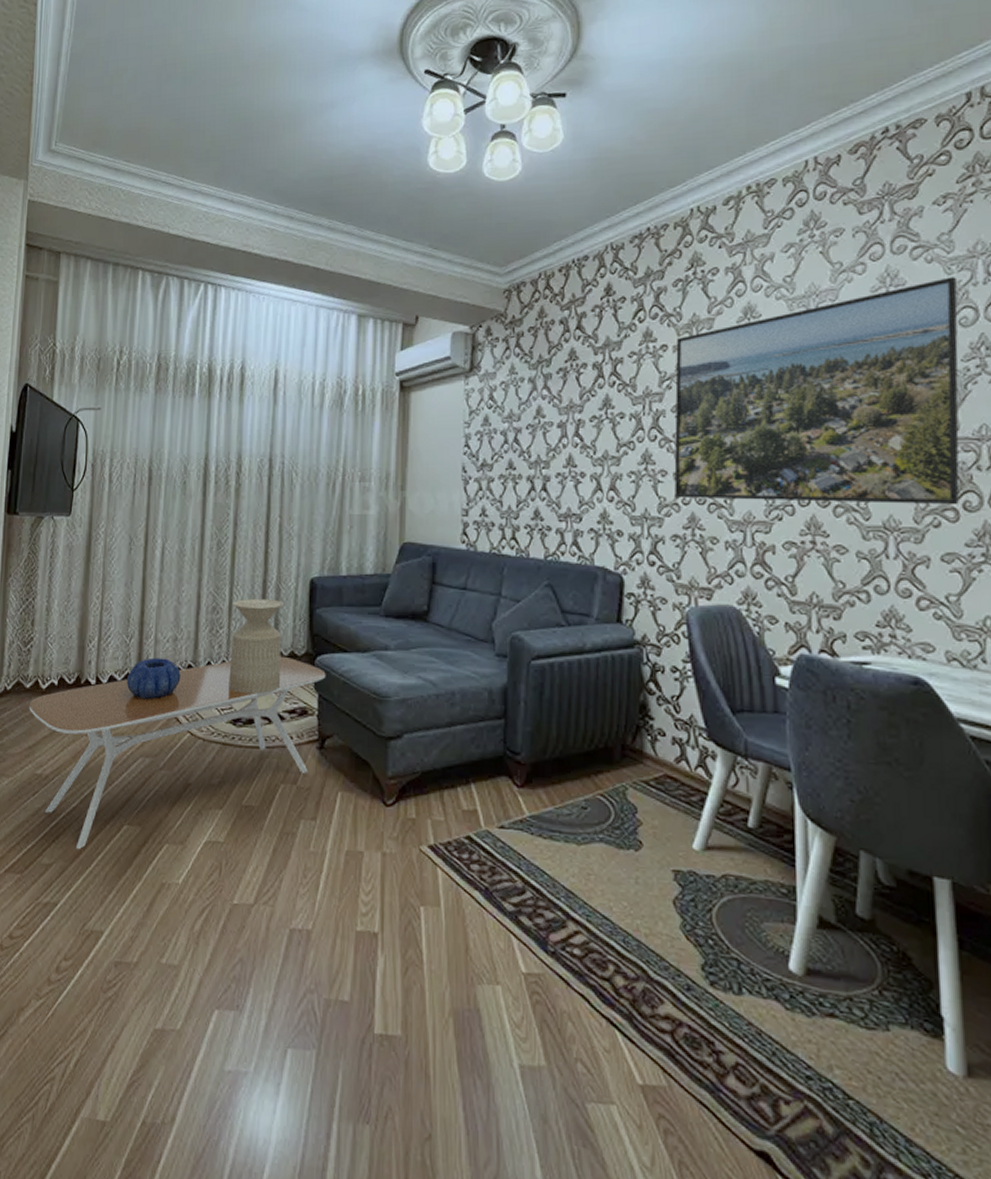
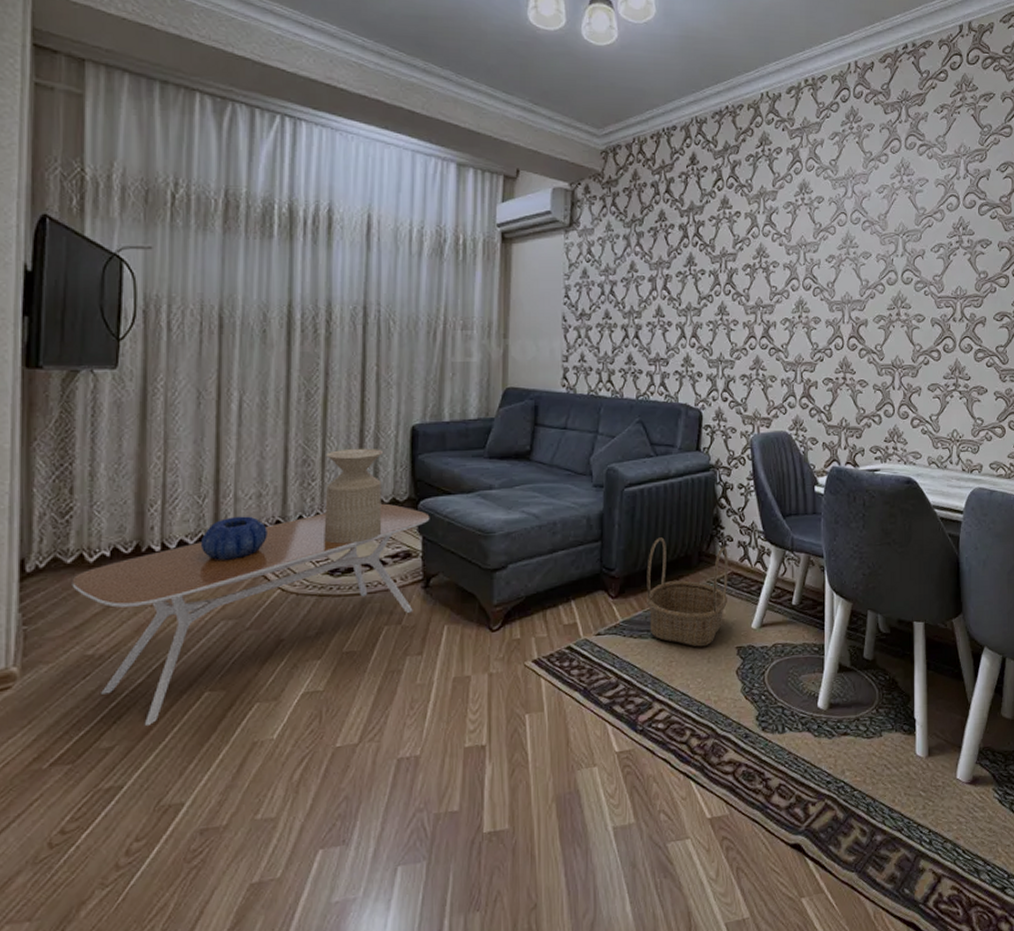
basket: none [558,722,660,863] -> present [646,537,728,647]
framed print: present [674,277,960,505] -> none [744,171,947,348]

